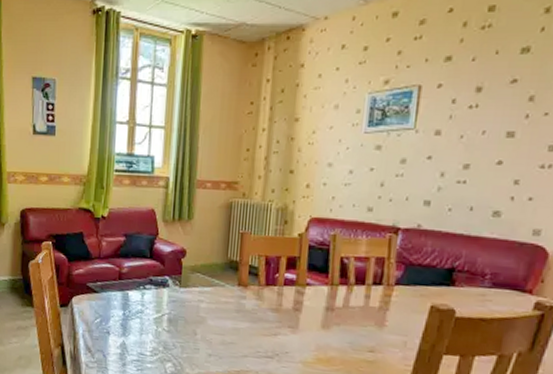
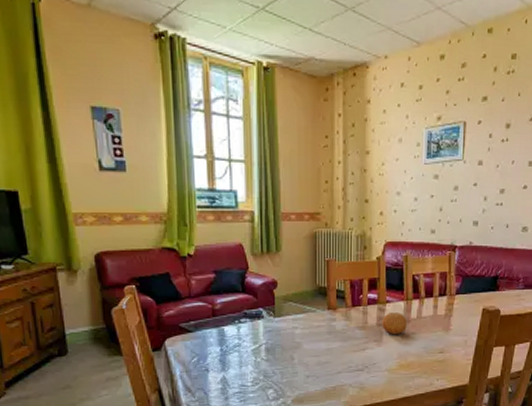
fruit: none [299,297,331,324] -> present [382,313,407,335]

